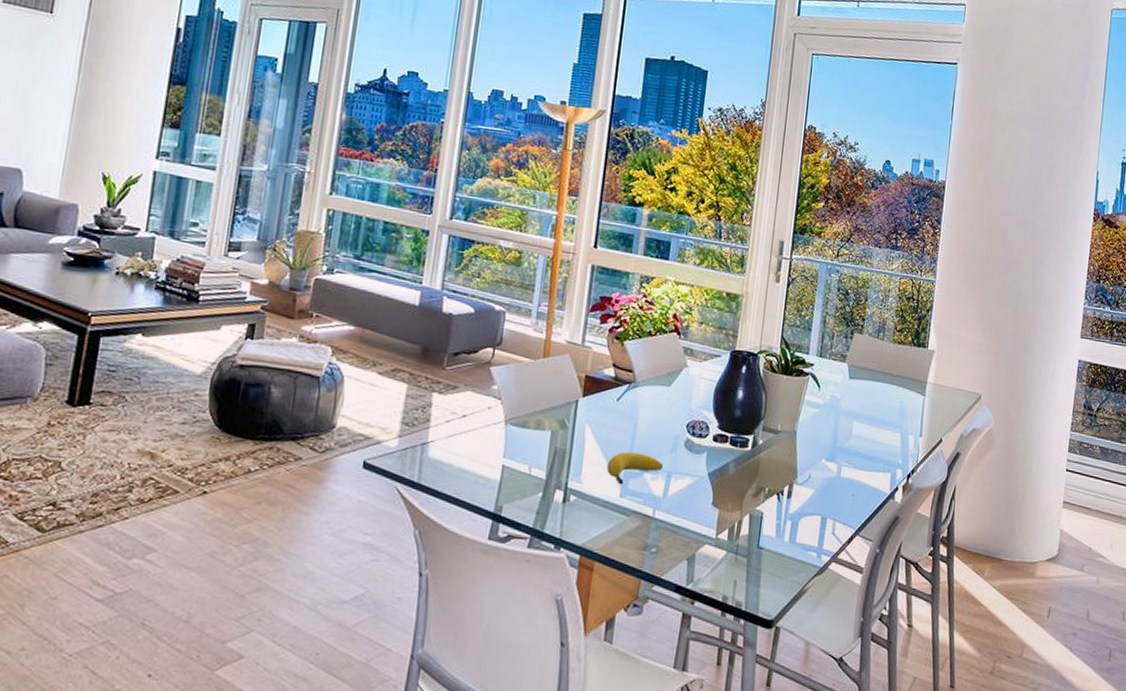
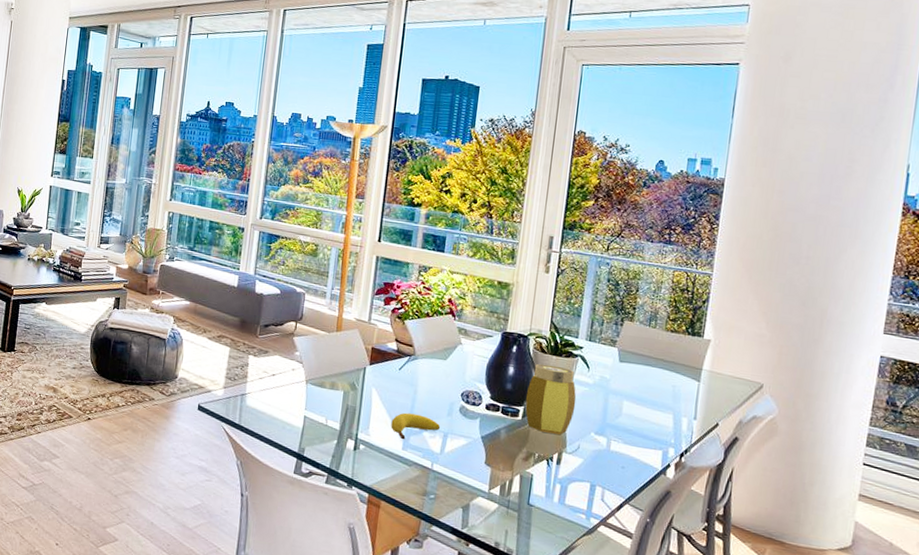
jar: none [755,385,807,464] -> present [525,364,576,435]

